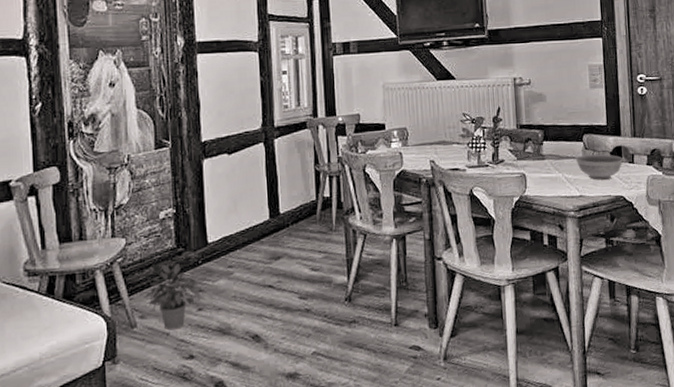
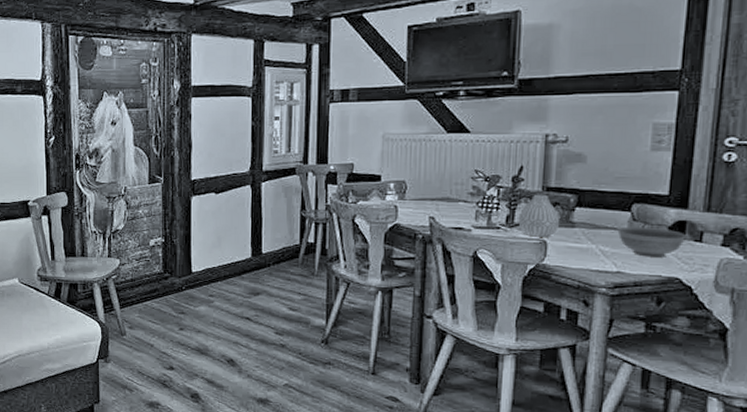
potted plant: present [143,262,206,331] -> none [133,284,188,343]
vase: none [501,131,534,172] -> present [518,194,560,238]

